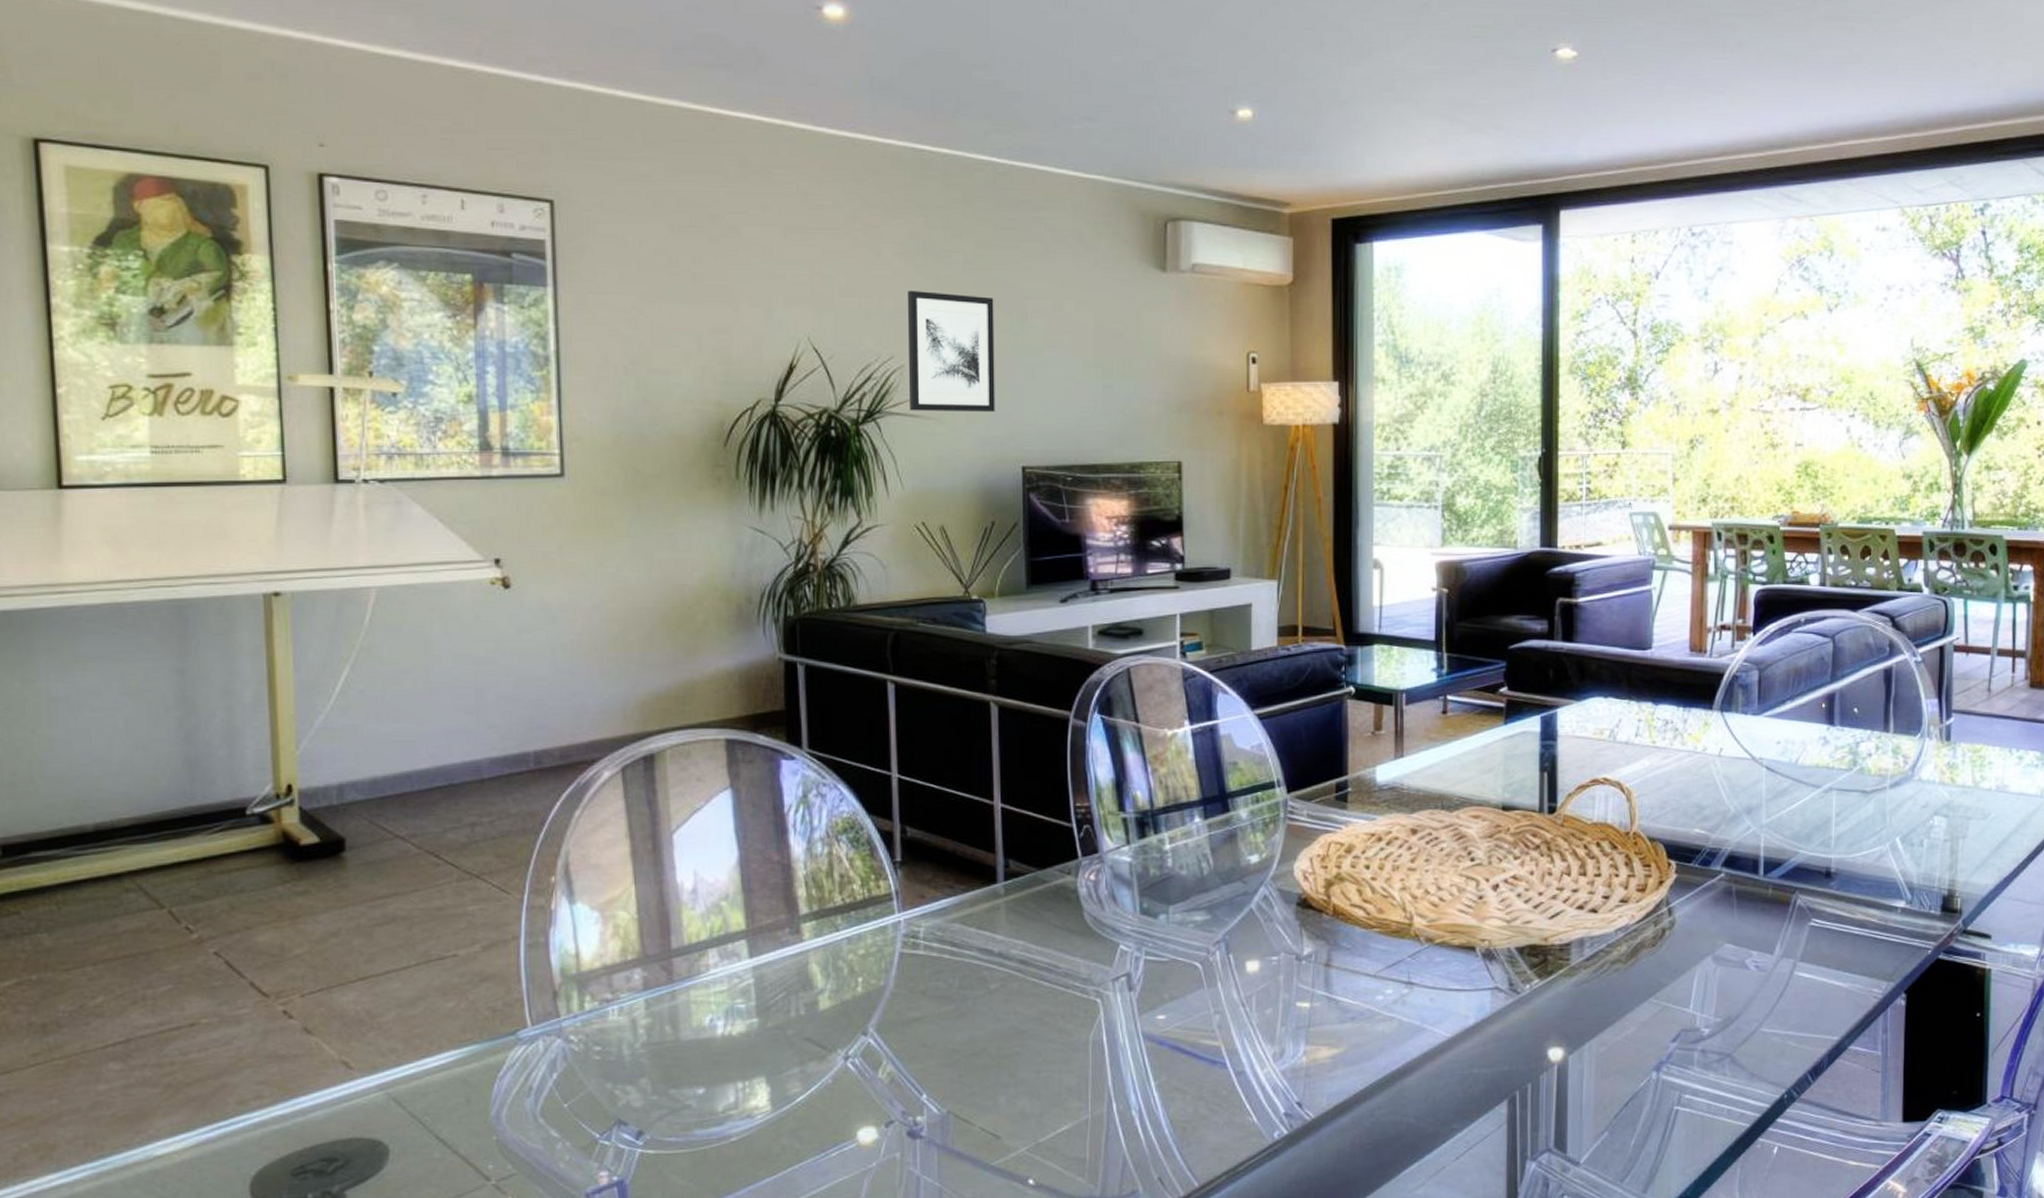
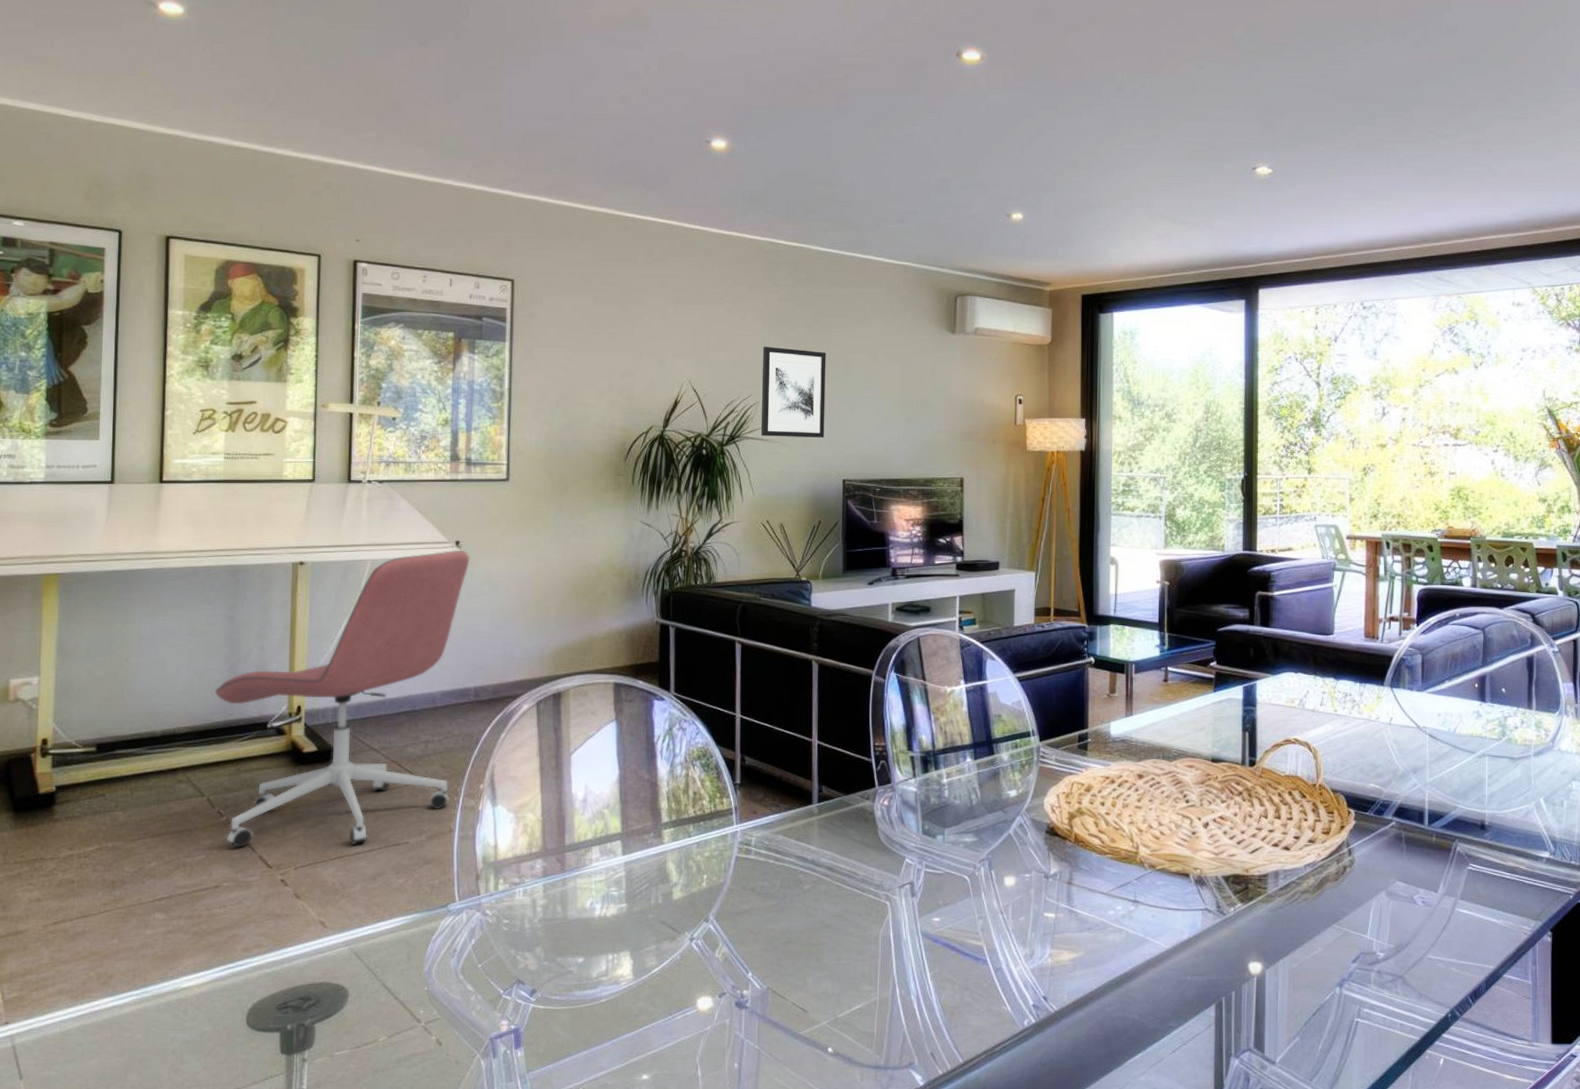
office chair: none [166,570,516,972] -> present [215,550,470,847]

